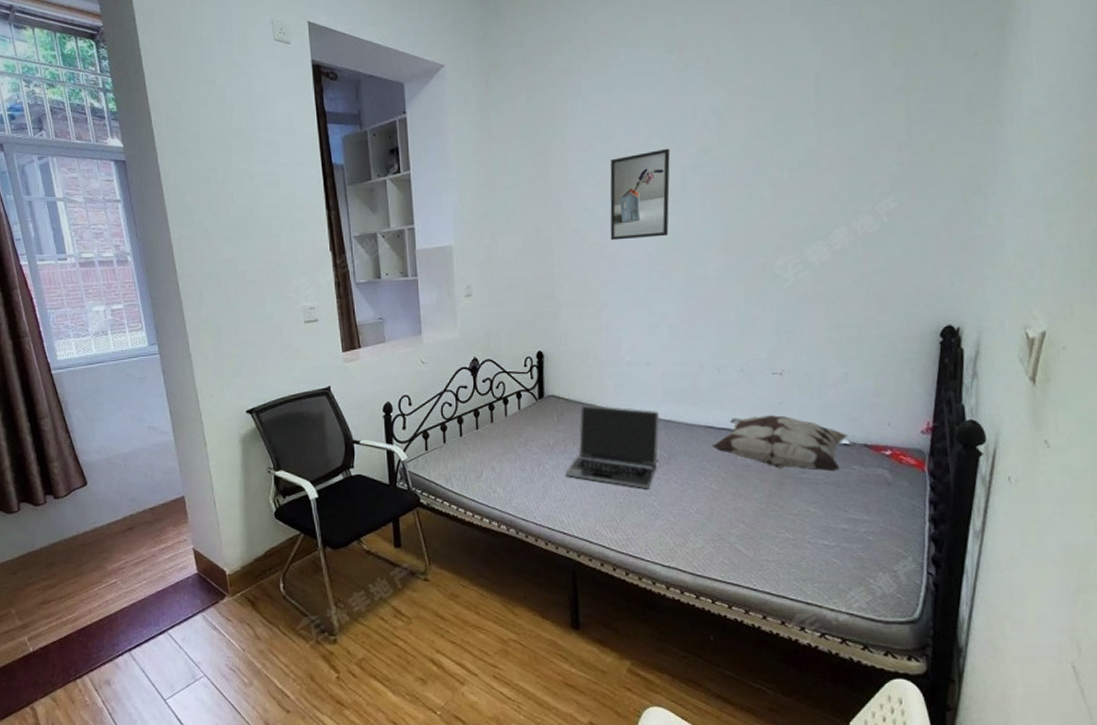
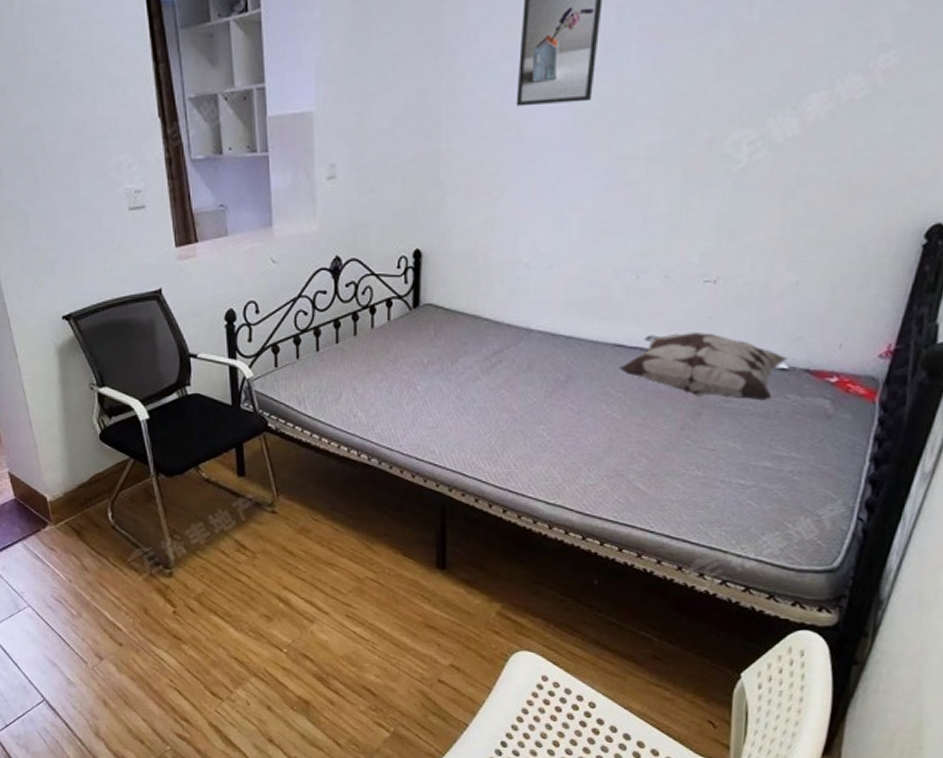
laptop: present [565,405,660,488] -> none [440,316,560,416]

